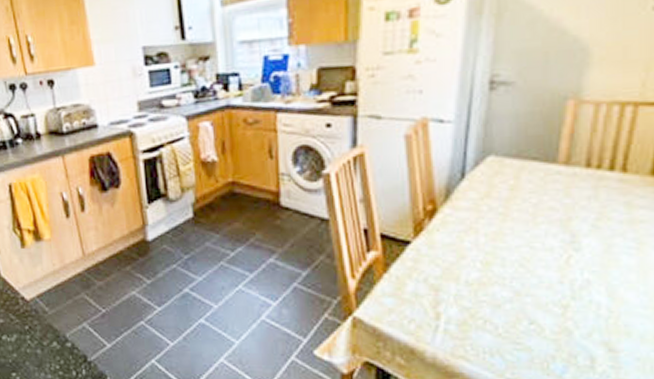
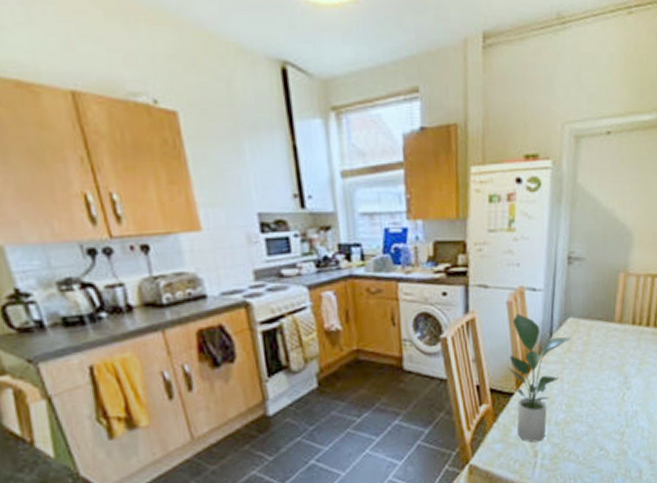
potted plant: none [404,149,491,302] -> present [508,313,571,443]

